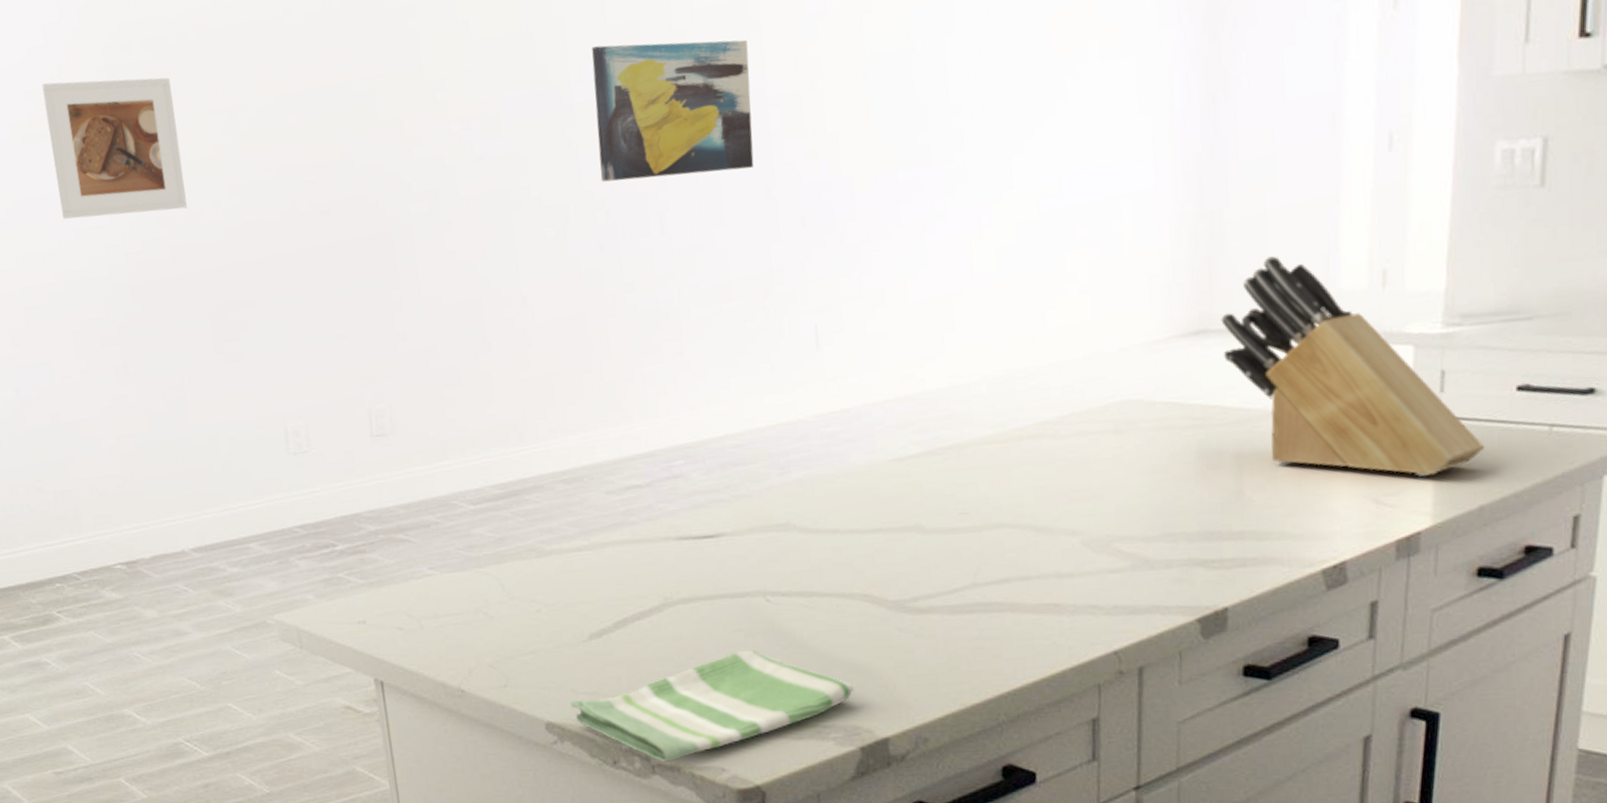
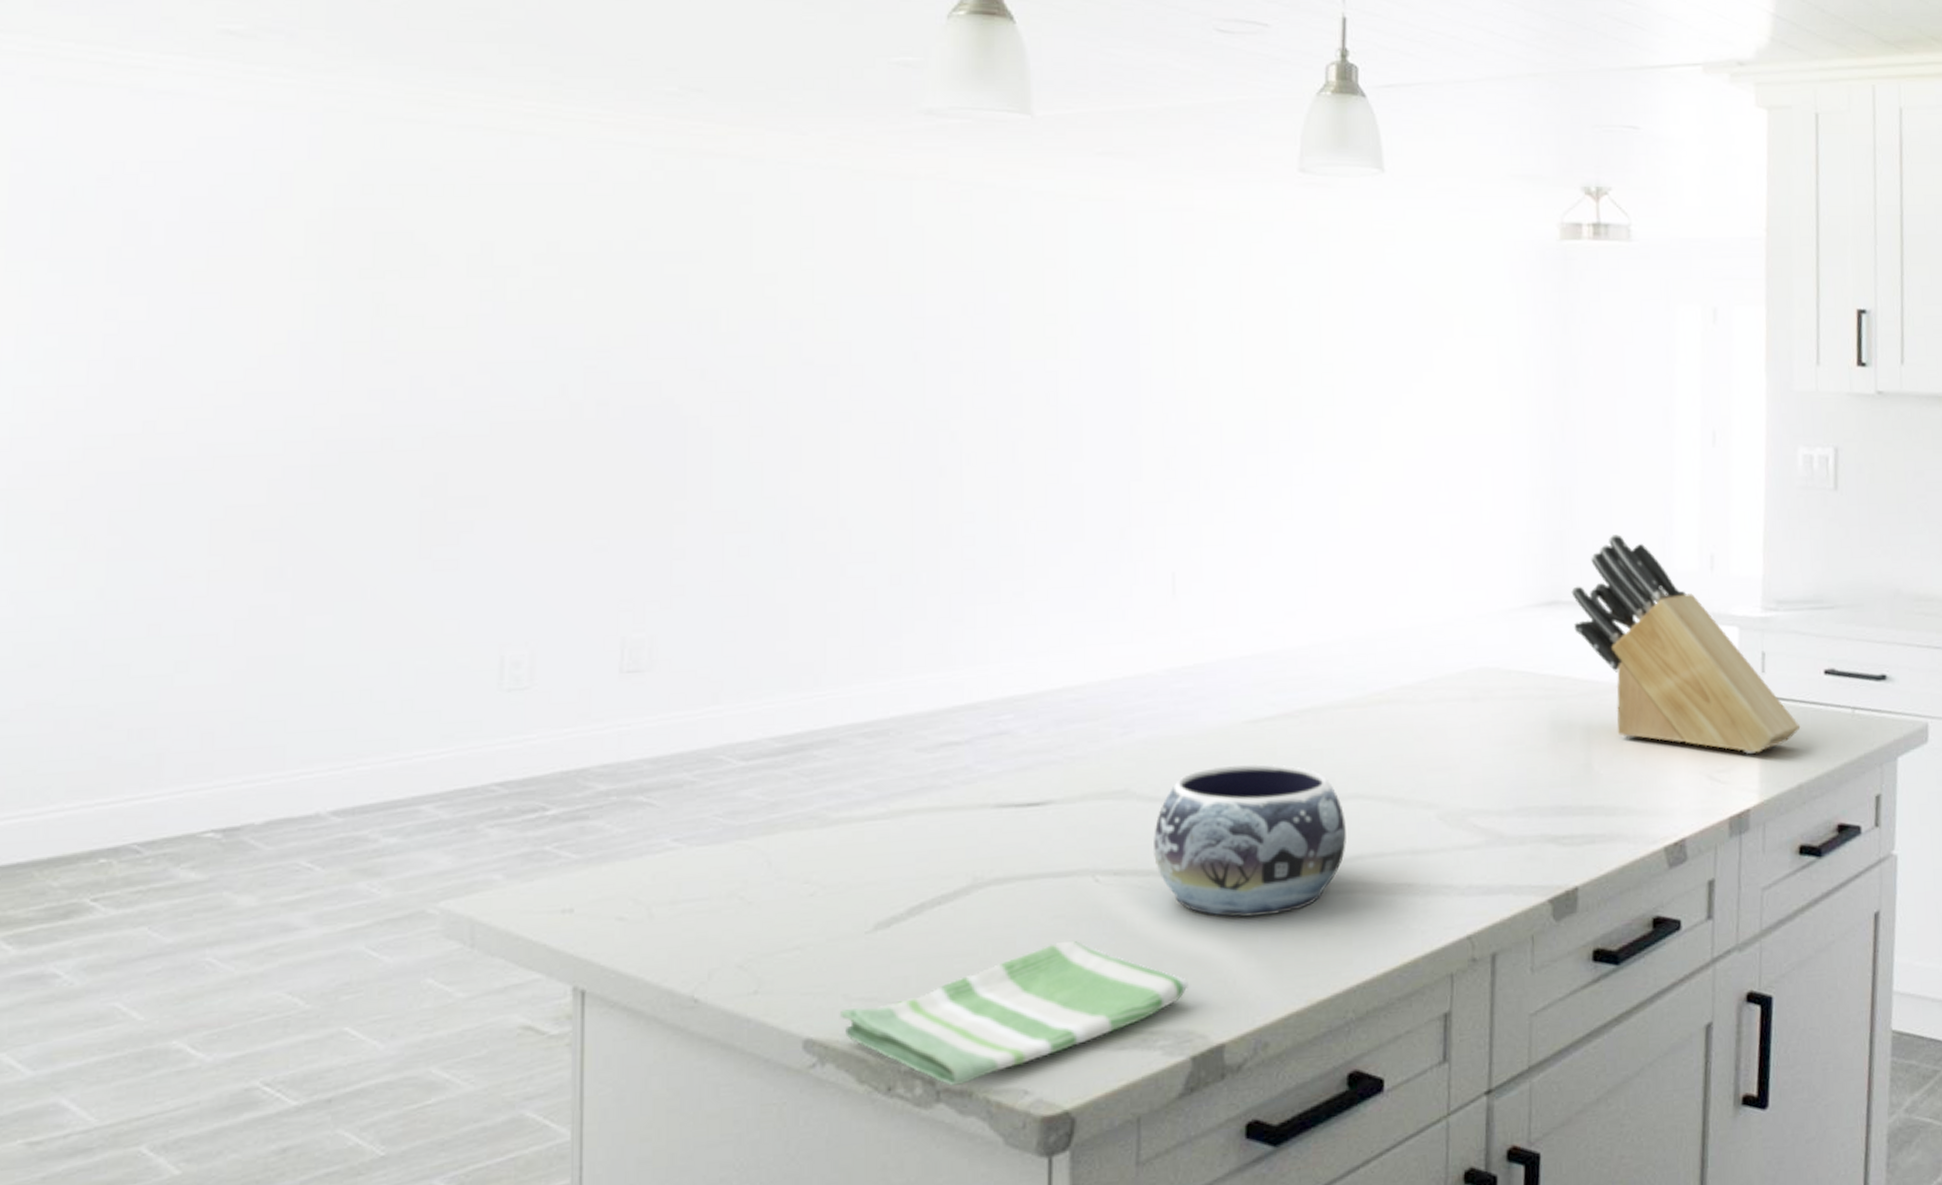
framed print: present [42,77,187,219] -> none [229,216,422,382]
wall art: present [592,39,754,182] -> none [948,262,1123,404]
decorative bowl: none [814,497,993,632] -> present [1154,763,1346,917]

